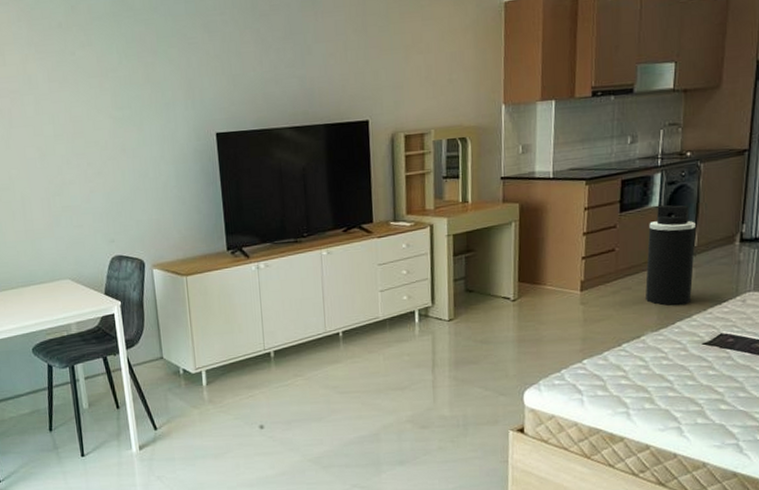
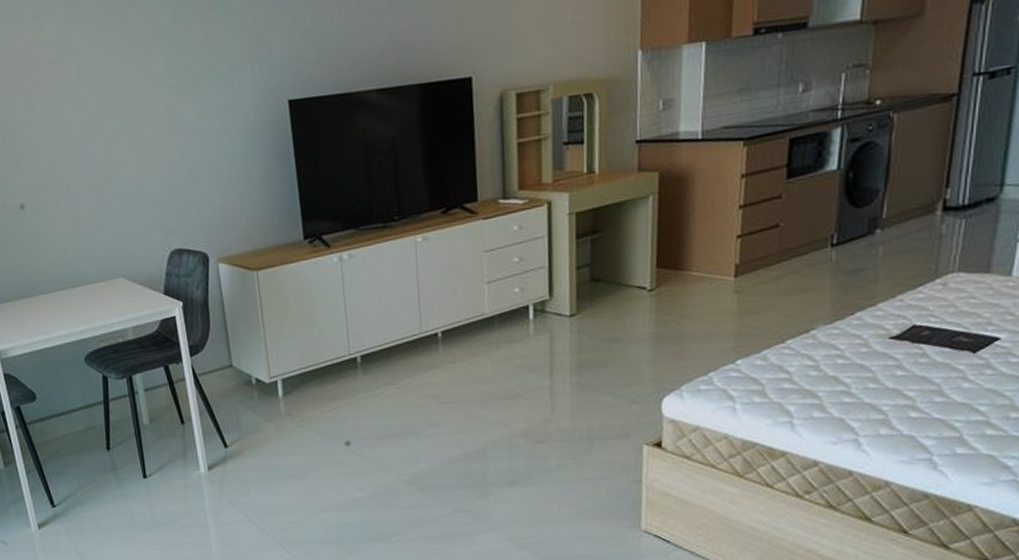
trash can: present [645,205,696,306] -> none [818,167,885,293]

